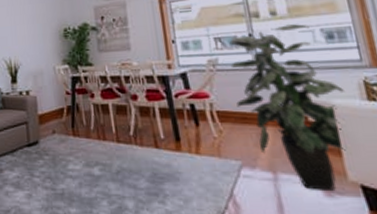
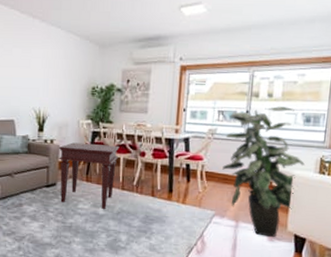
side table: none [35,90,107,168] -> present [58,142,120,209]

